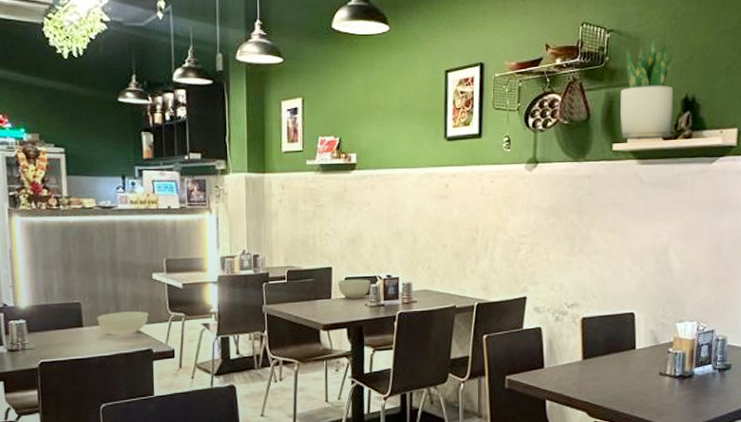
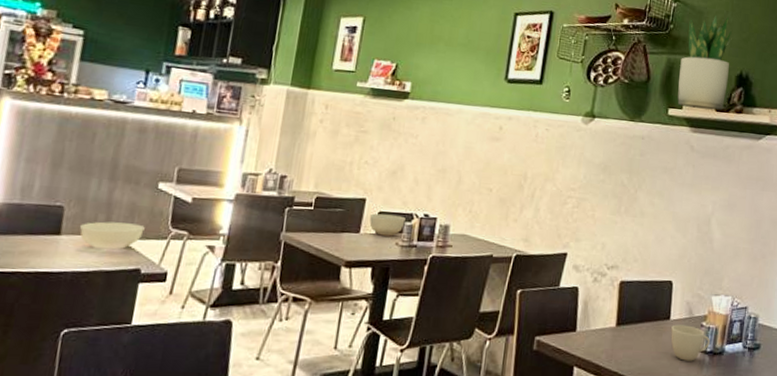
cup: none [638,353,678,386] -> present [670,324,710,361]

